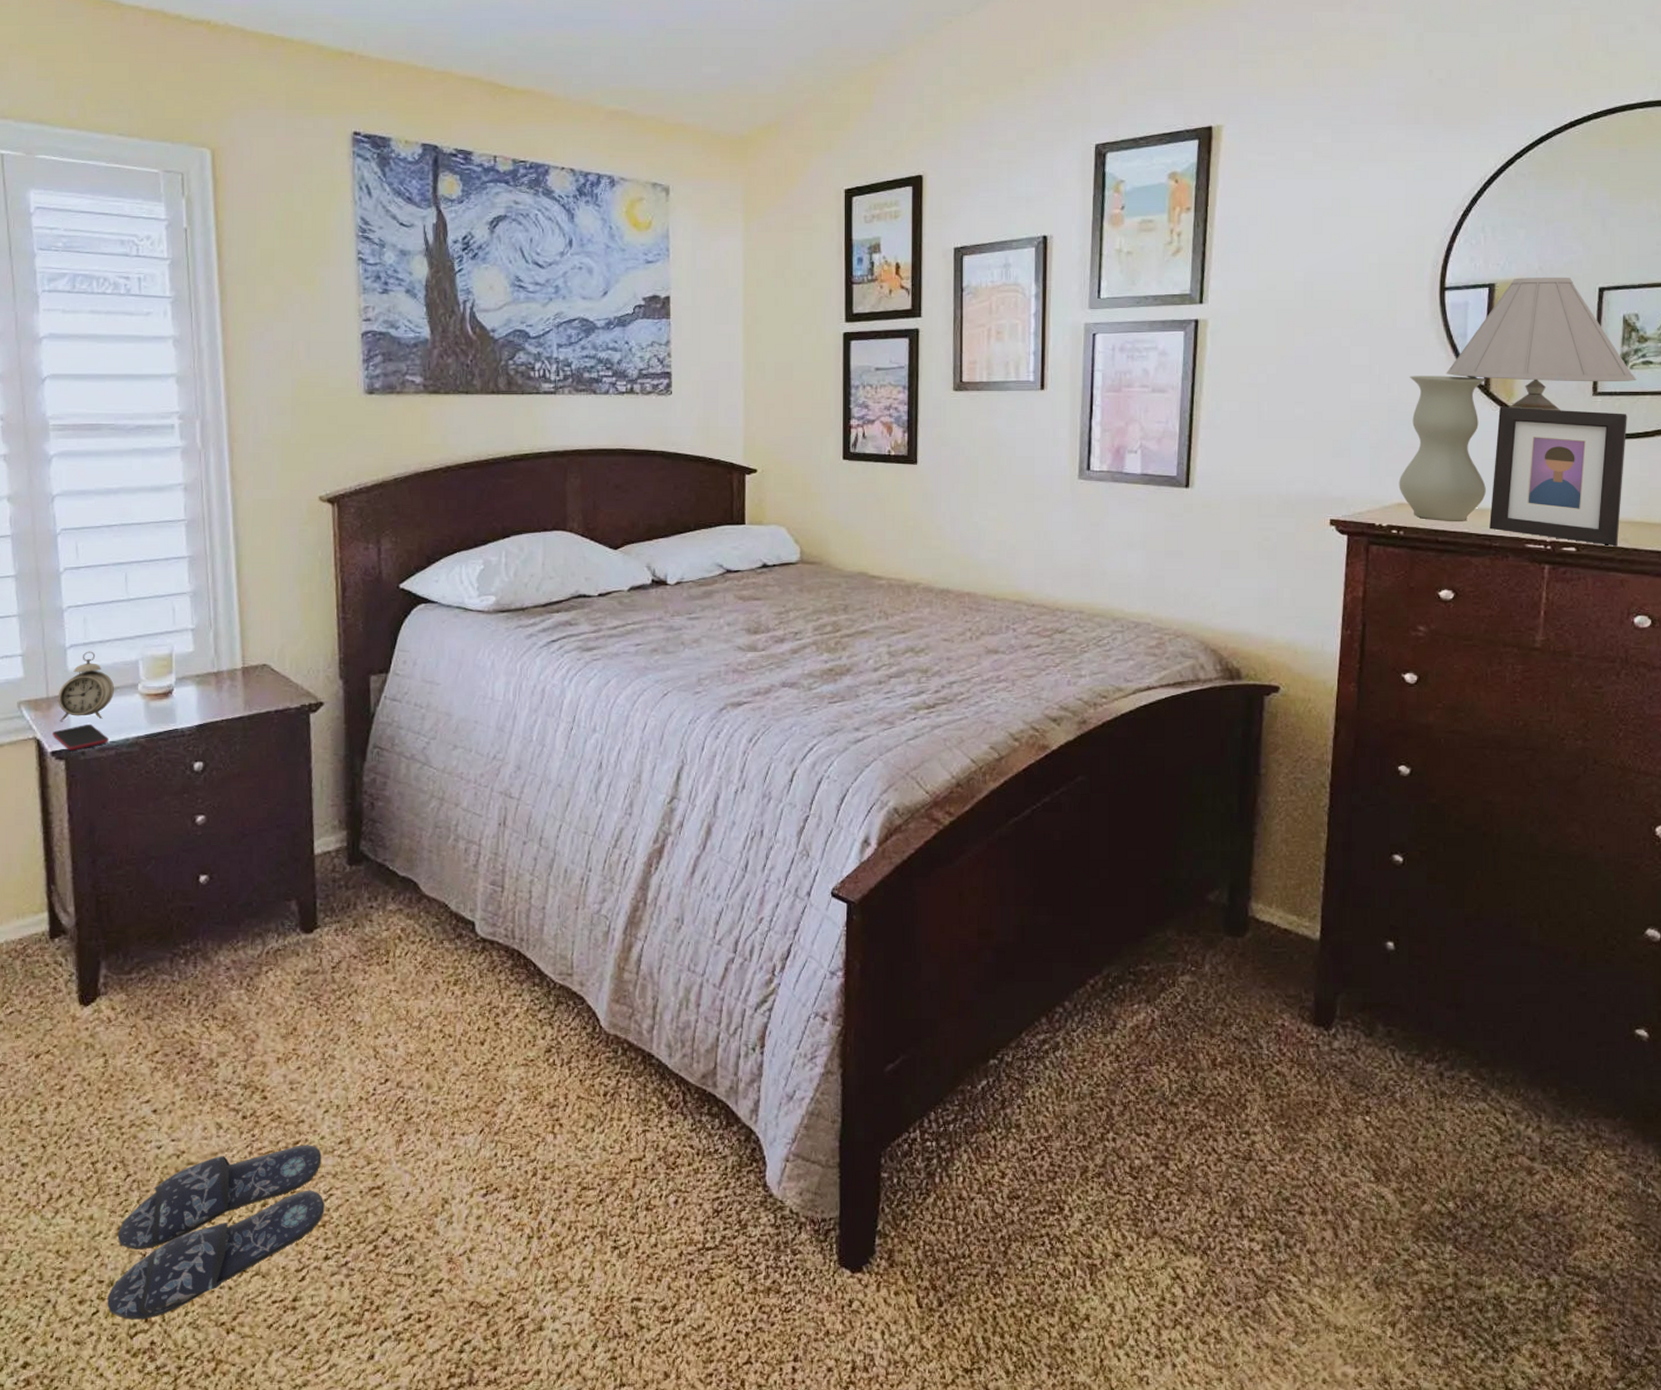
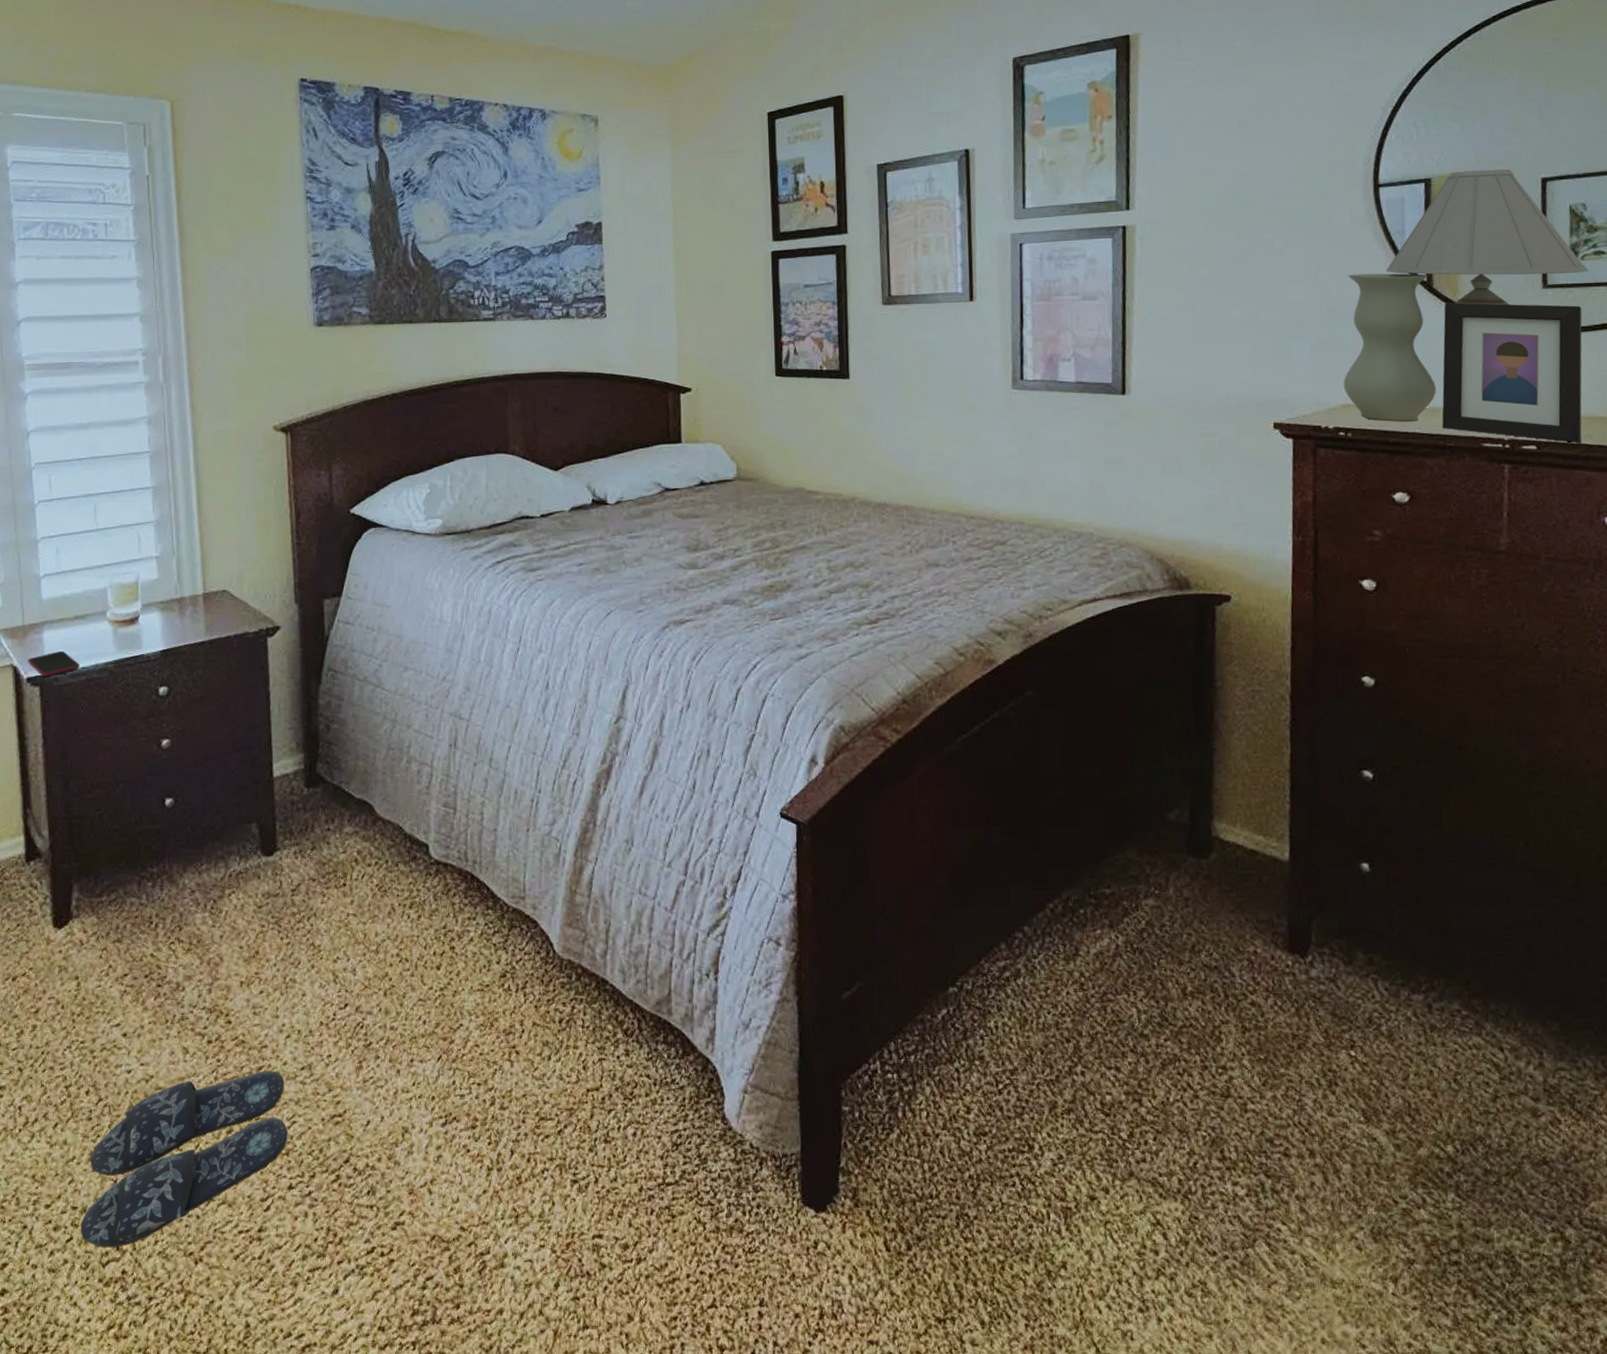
alarm clock: present [58,651,114,722] -> none [33,580,84,649]

